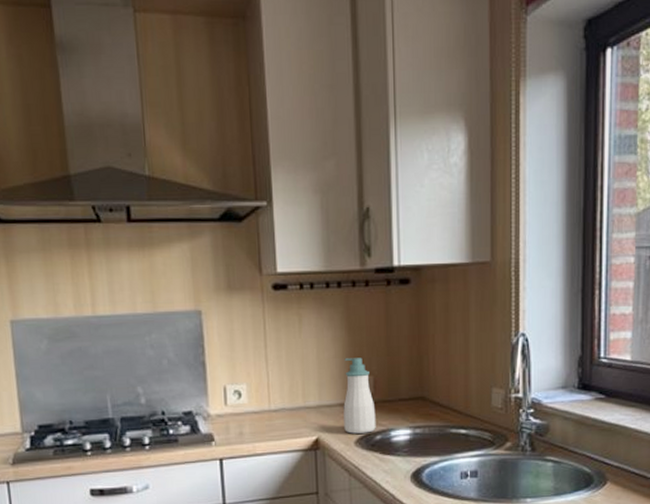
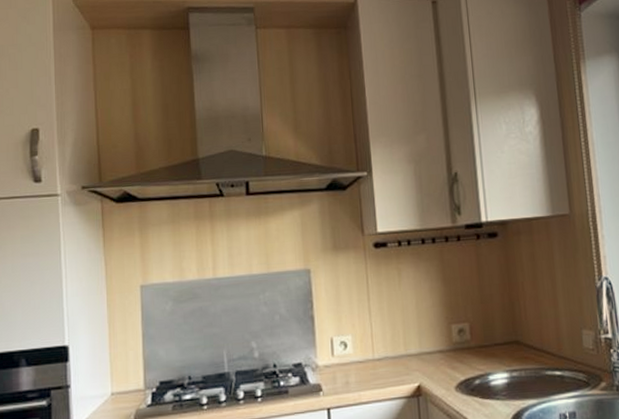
soap bottle: present [343,358,376,434] -> none [441,306,475,379]

